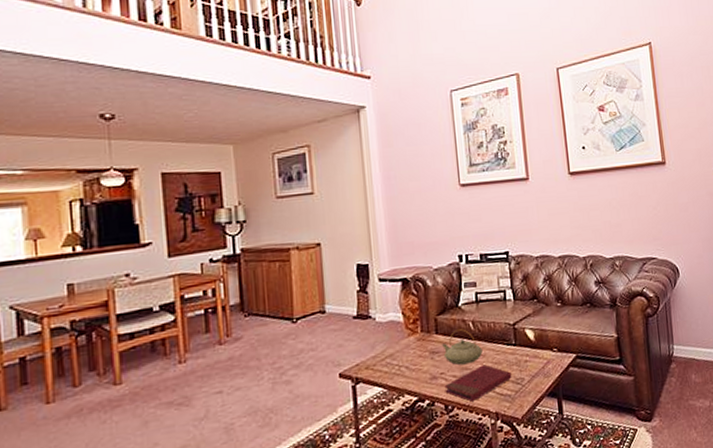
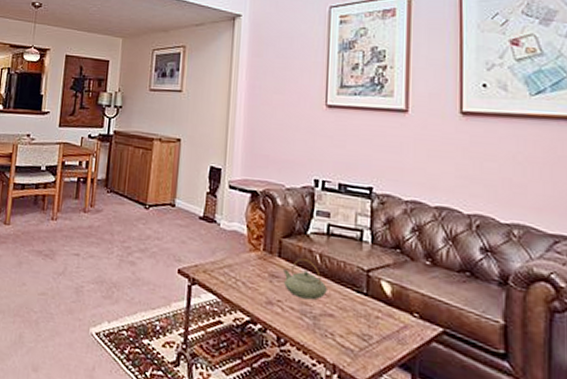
book: present [444,364,512,402] -> none [279,305,358,343]

